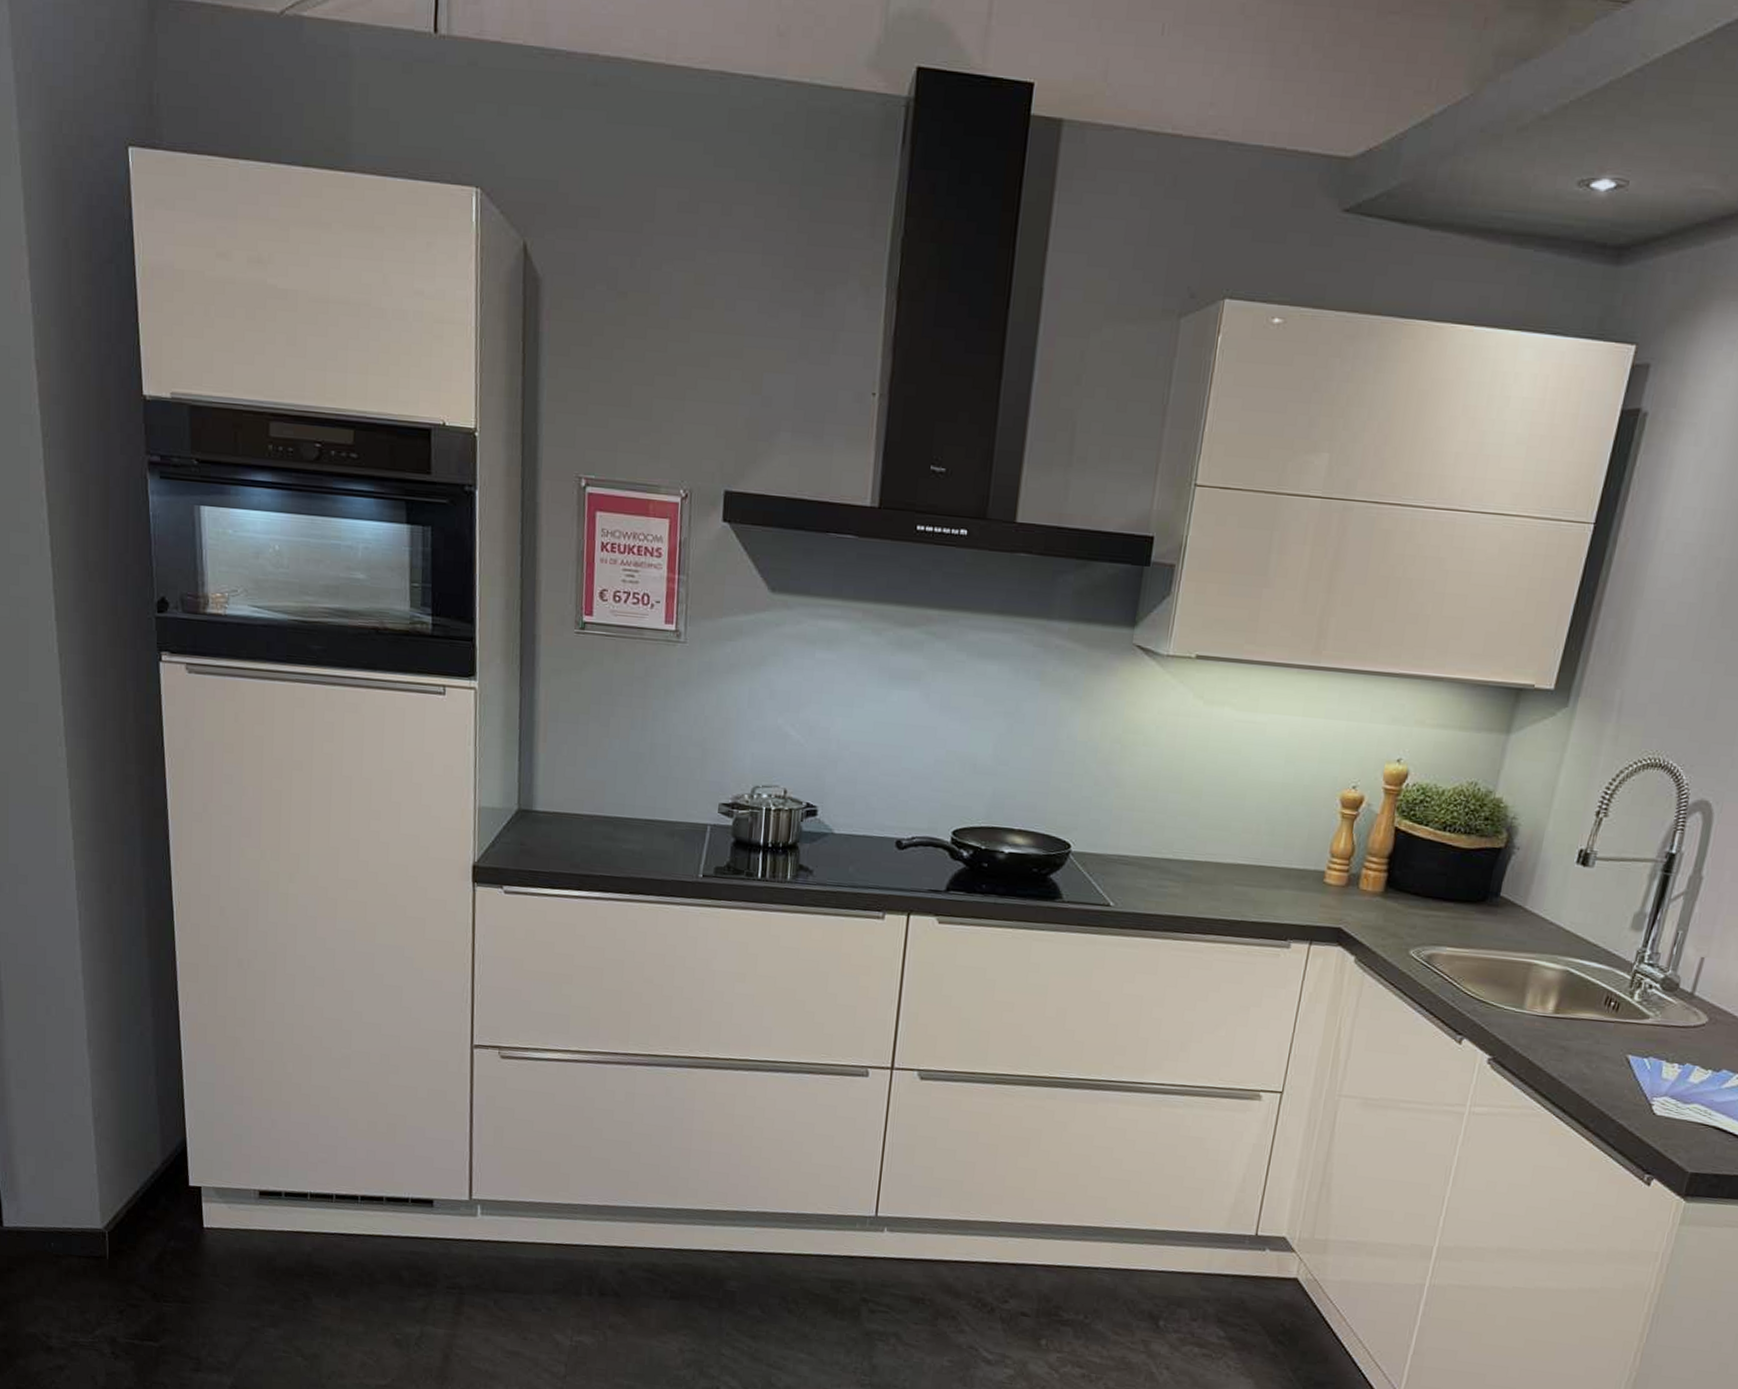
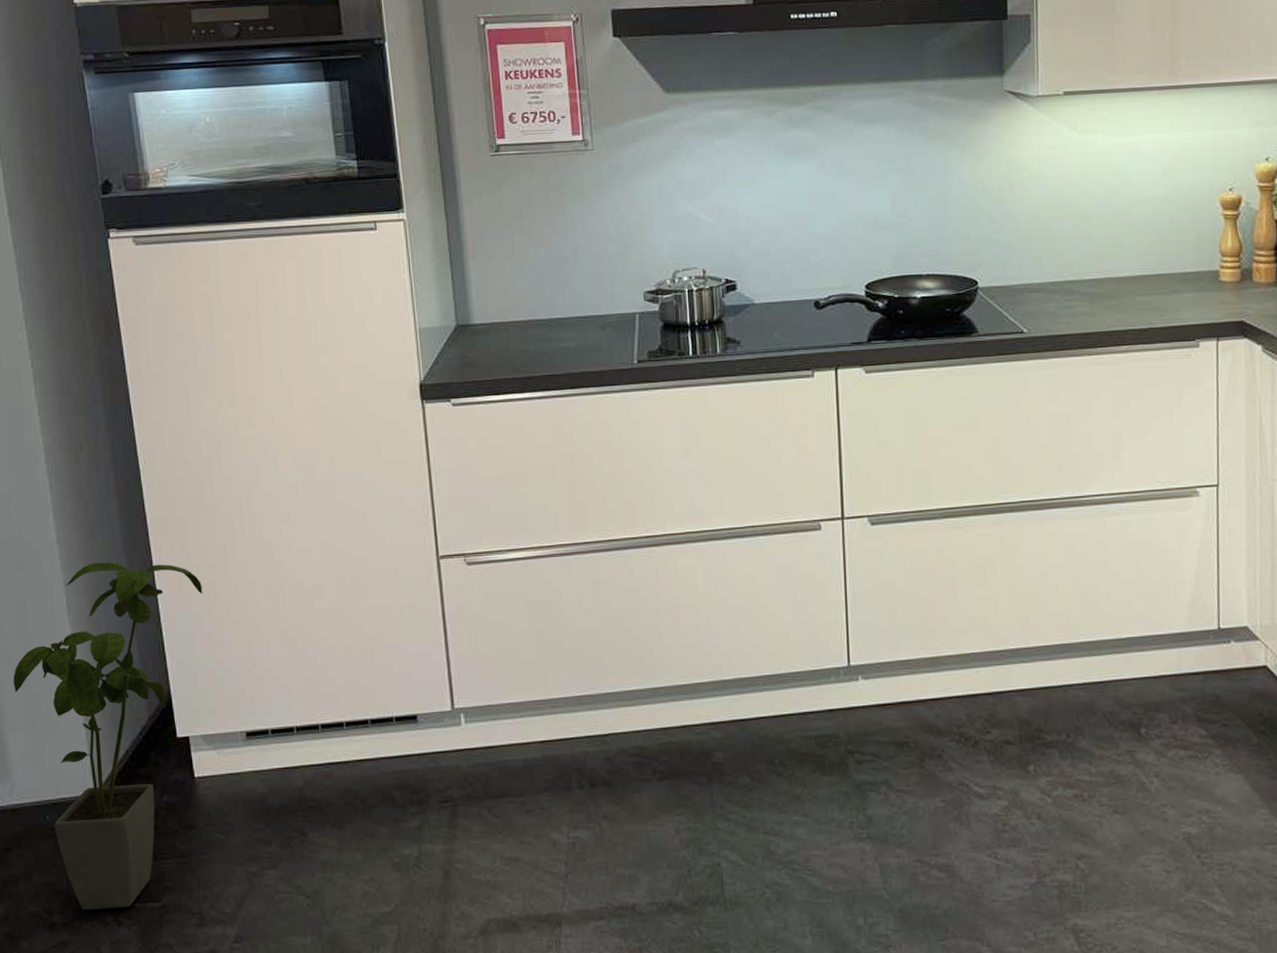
house plant: none [28,999,228,1343] -> present [13,562,203,910]

